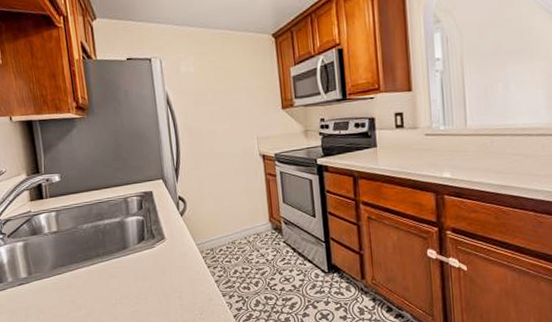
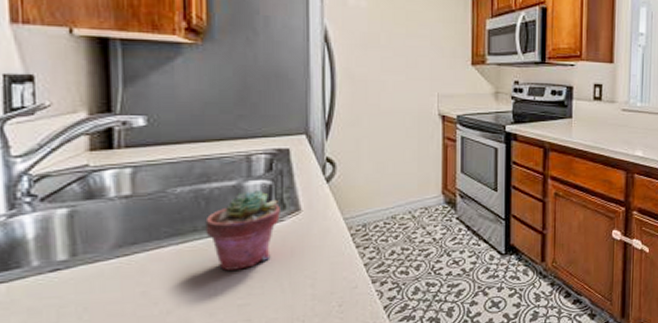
potted succulent: none [103,224,152,285] -> present [205,189,280,271]

